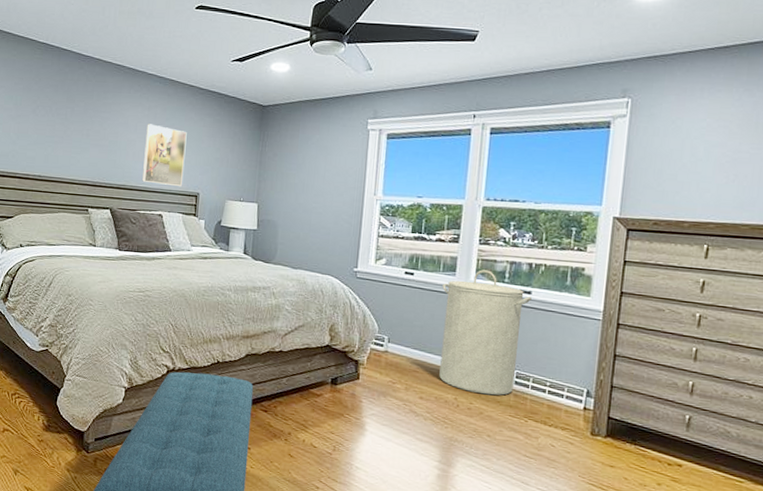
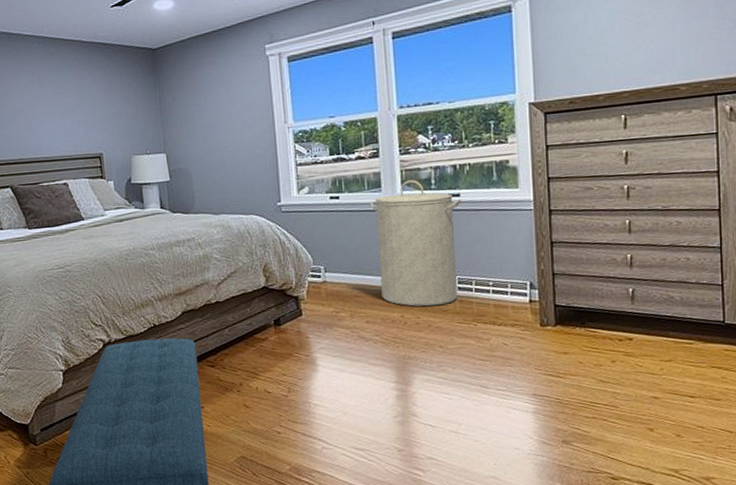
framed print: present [142,124,187,187] -> none [33,88,83,152]

